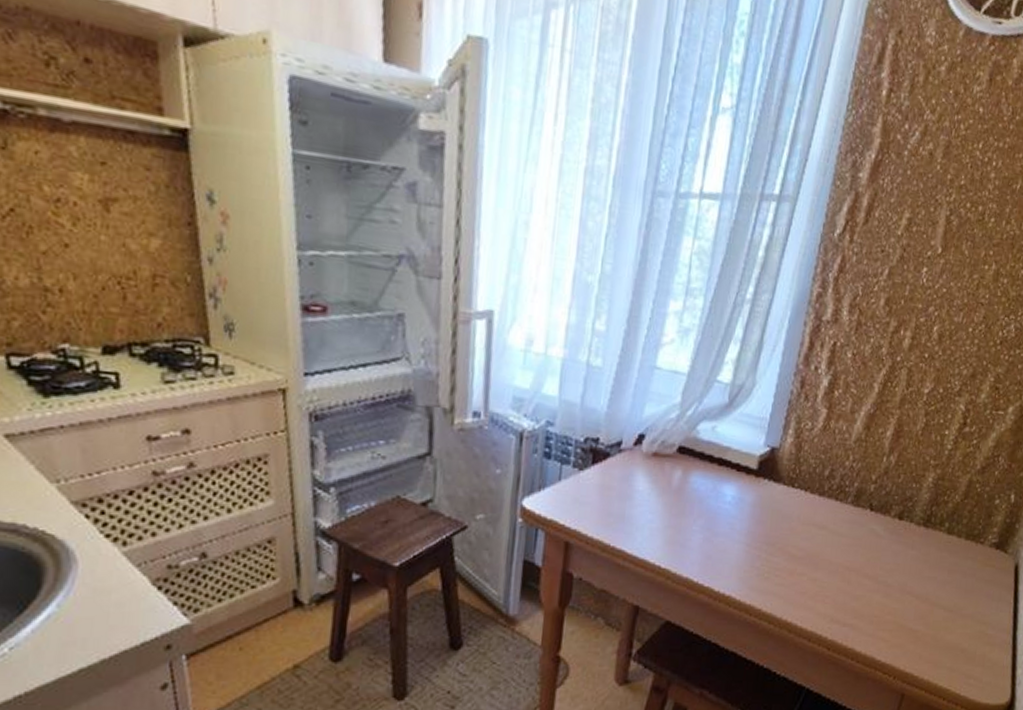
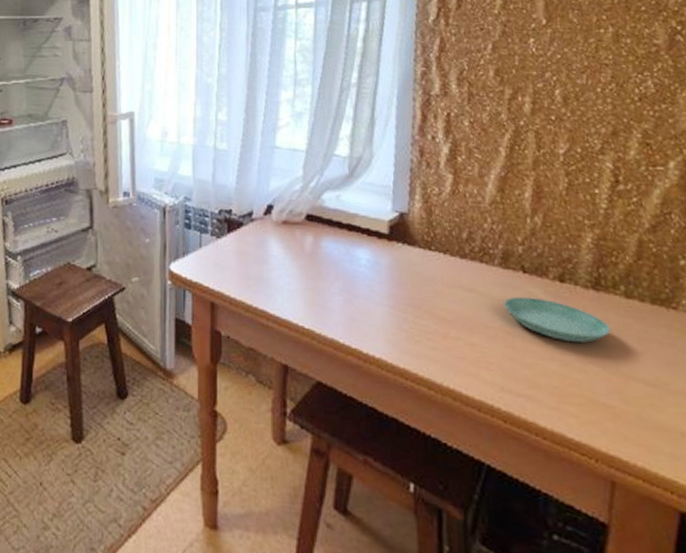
saucer: none [848,533,930,576] -> present [503,296,611,344]

